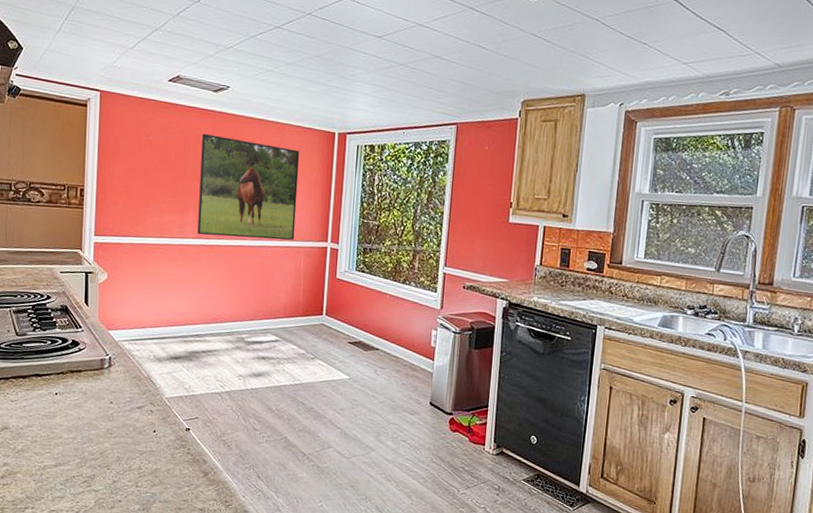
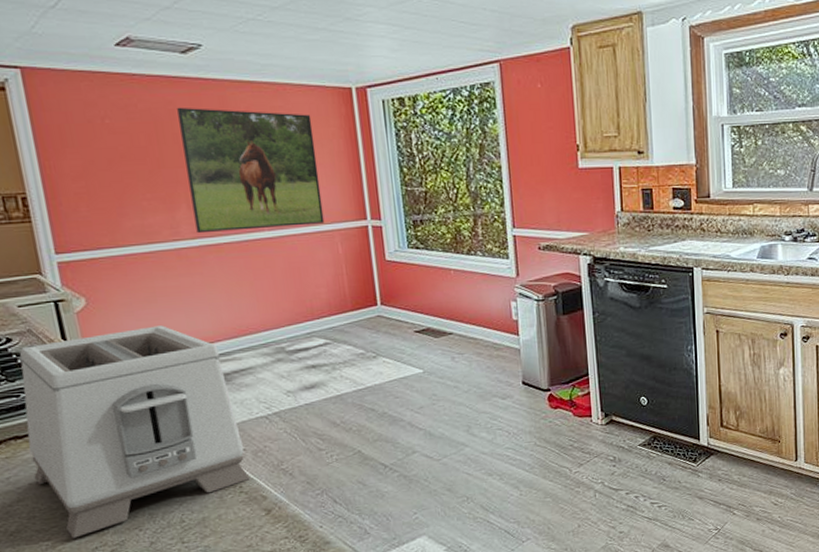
toaster: none [43,303,198,465] -> present [19,325,250,538]

